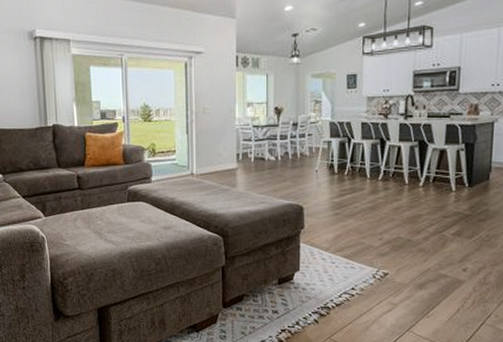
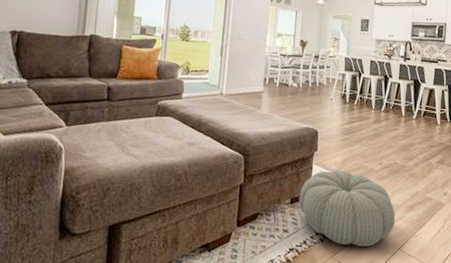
pouf: none [287,248,403,328] -> present [299,170,396,247]

